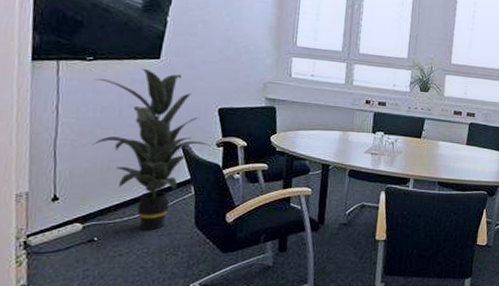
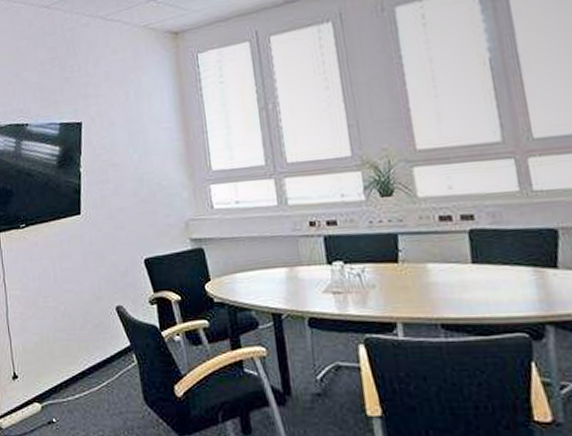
indoor plant: present [91,68,211,231] -> none [29,226,144,410]

